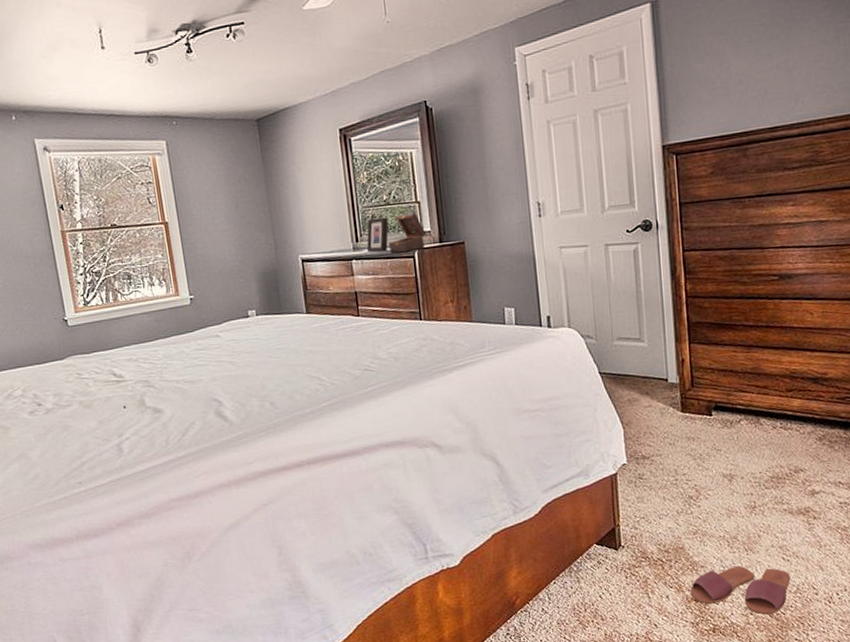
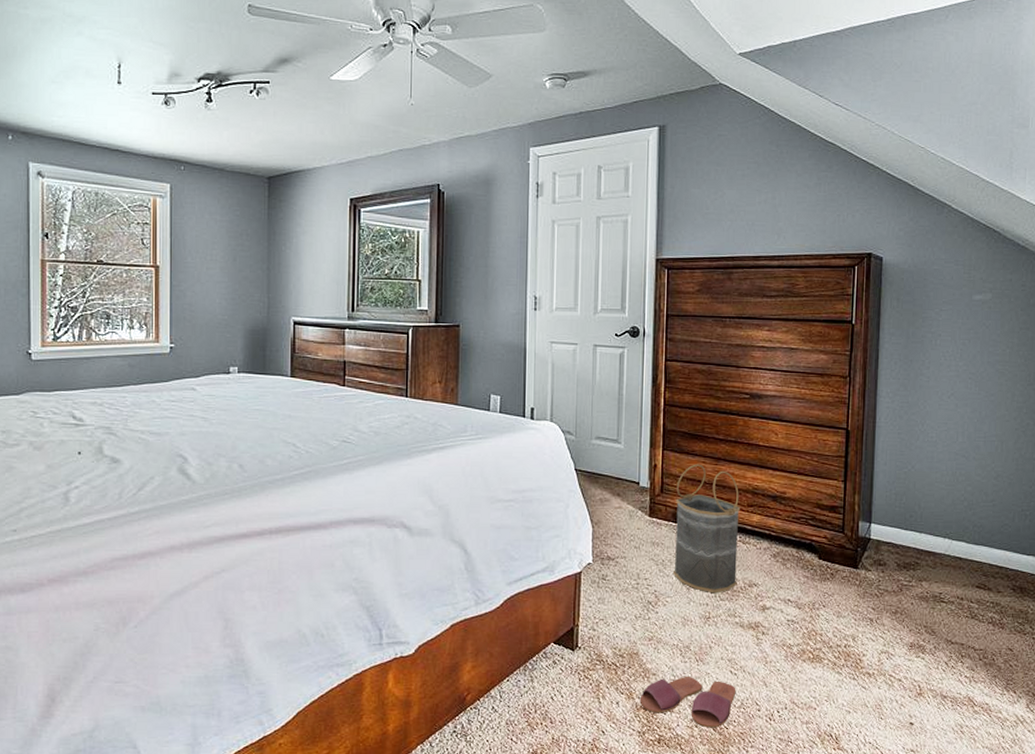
picture frame: present [367,217,389,253] -> none [362,290,387,325]
jewelry box: present [388,212,427,255] -> none [384,289,424,329]
basket: none [707,353,782,483] -> present [673,464,740,594]

